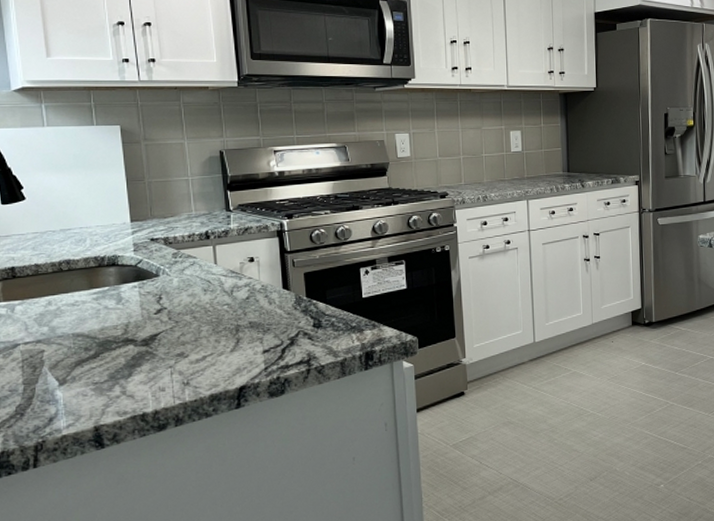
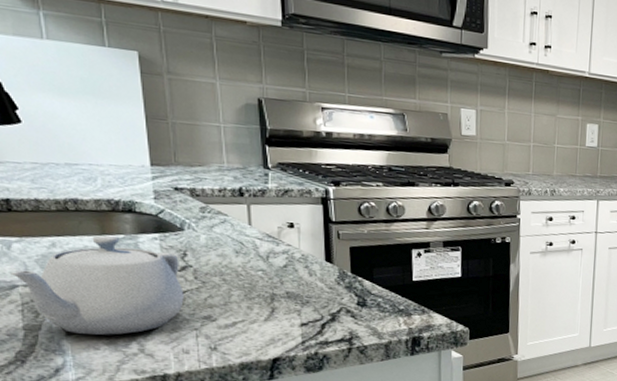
teapot: none [14,288,160,383] -> present [10,235,184,335]

